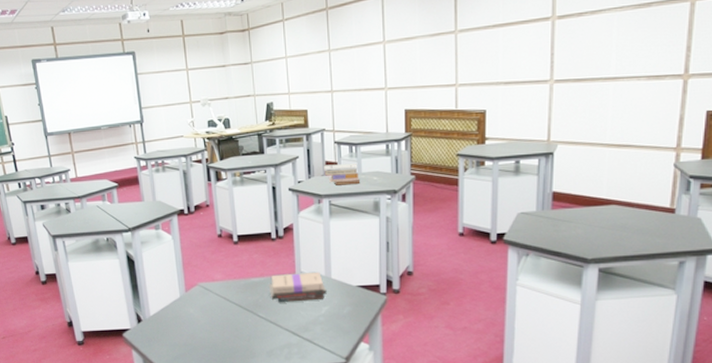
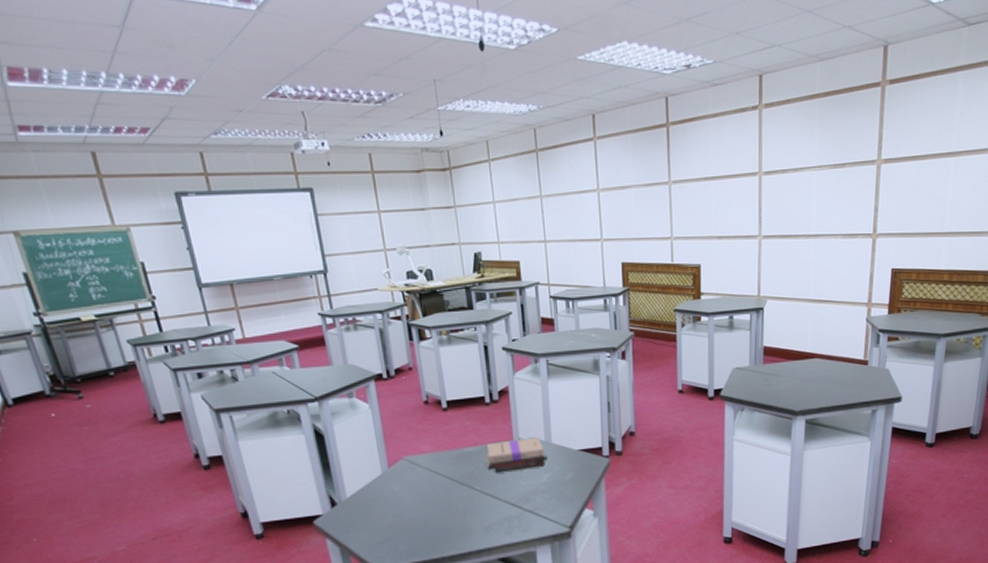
books: present [324,164,361,185] -> none [540,320,579,344]

